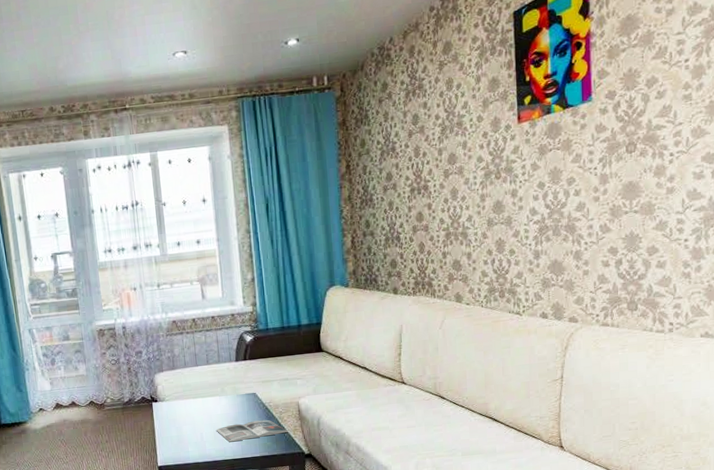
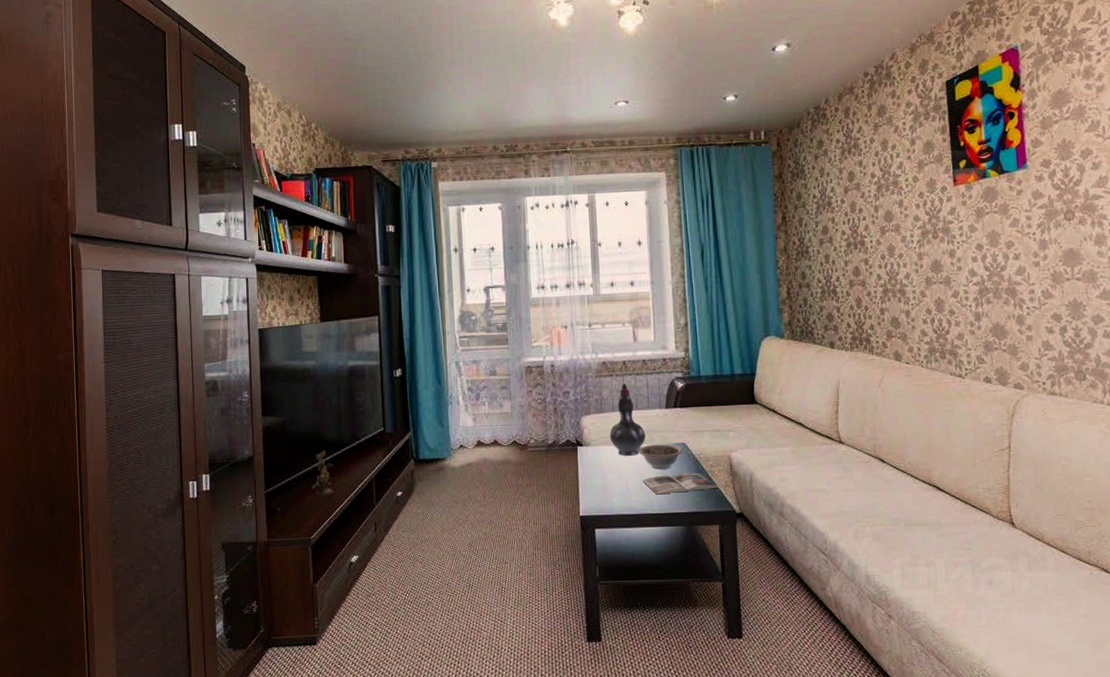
decorative vase: none [183,340,217,409] -> present [610,384,646,456]
decorative bowl: none [210,395,254,419] -> present [638,444,683,470]

